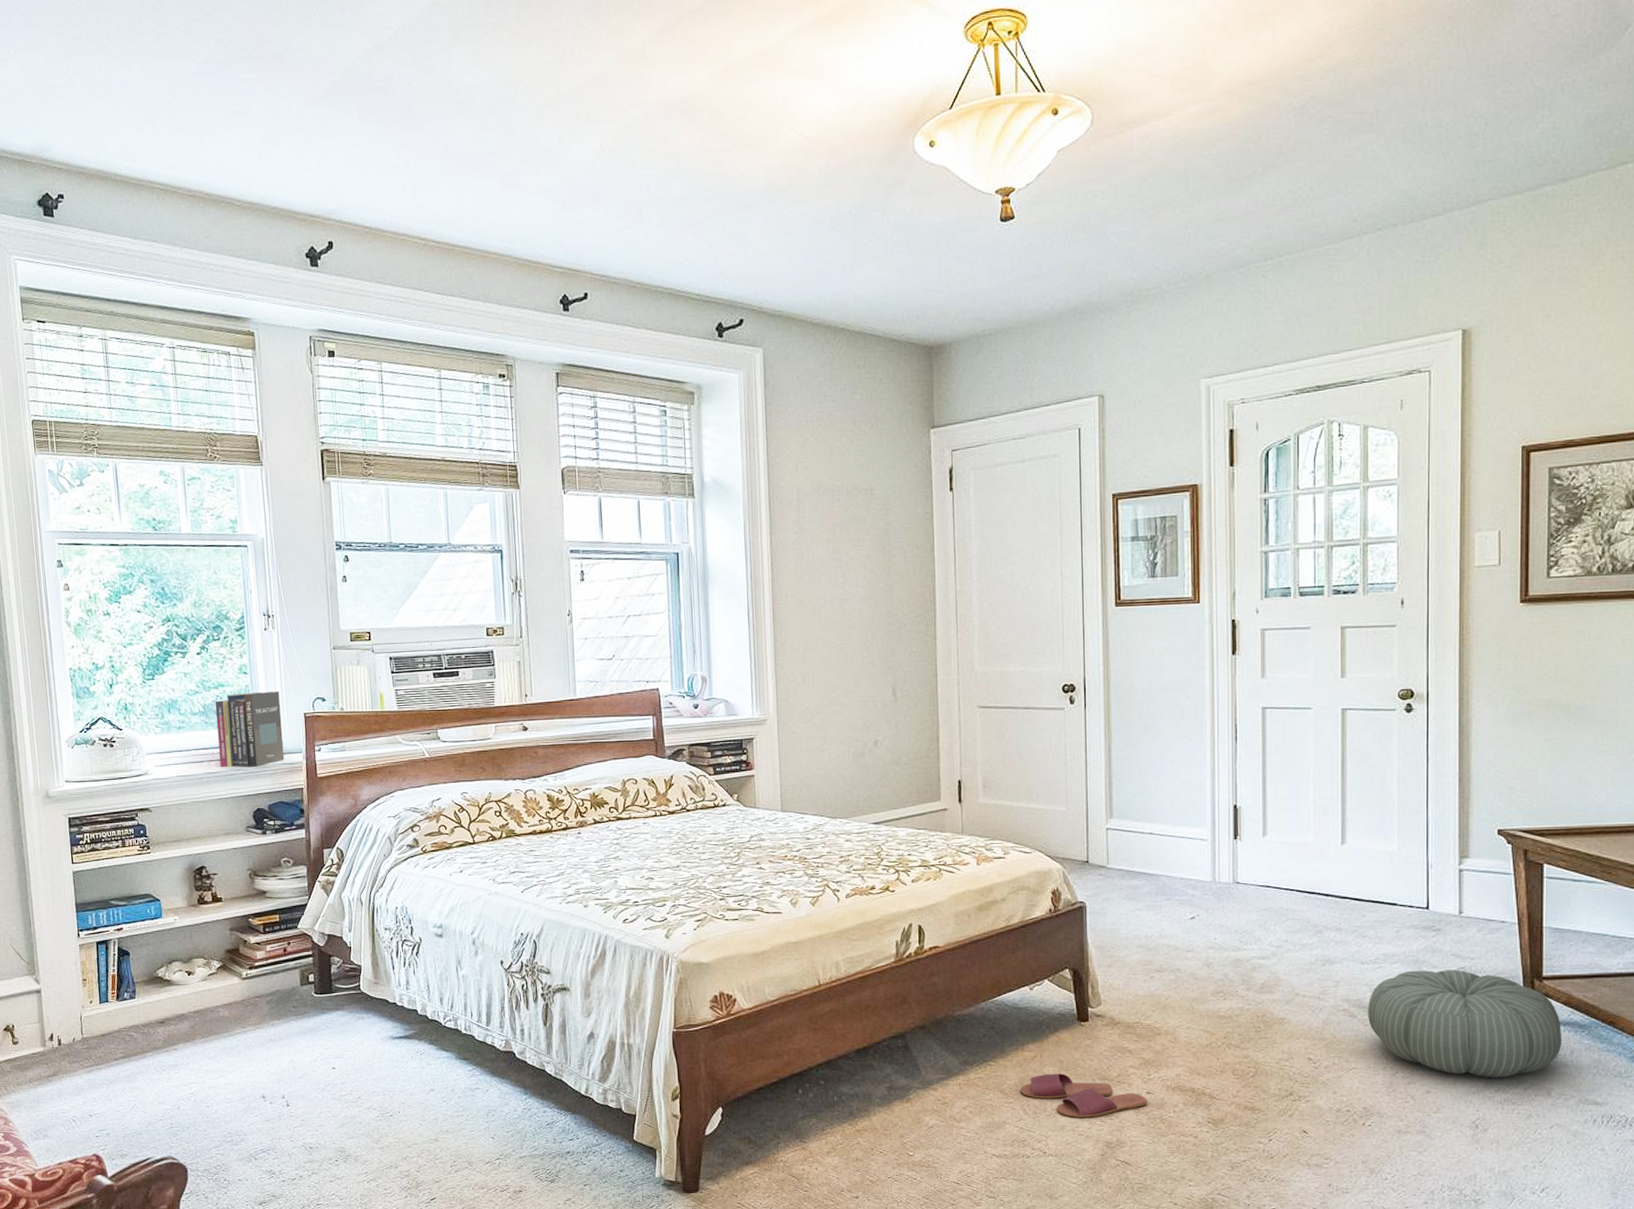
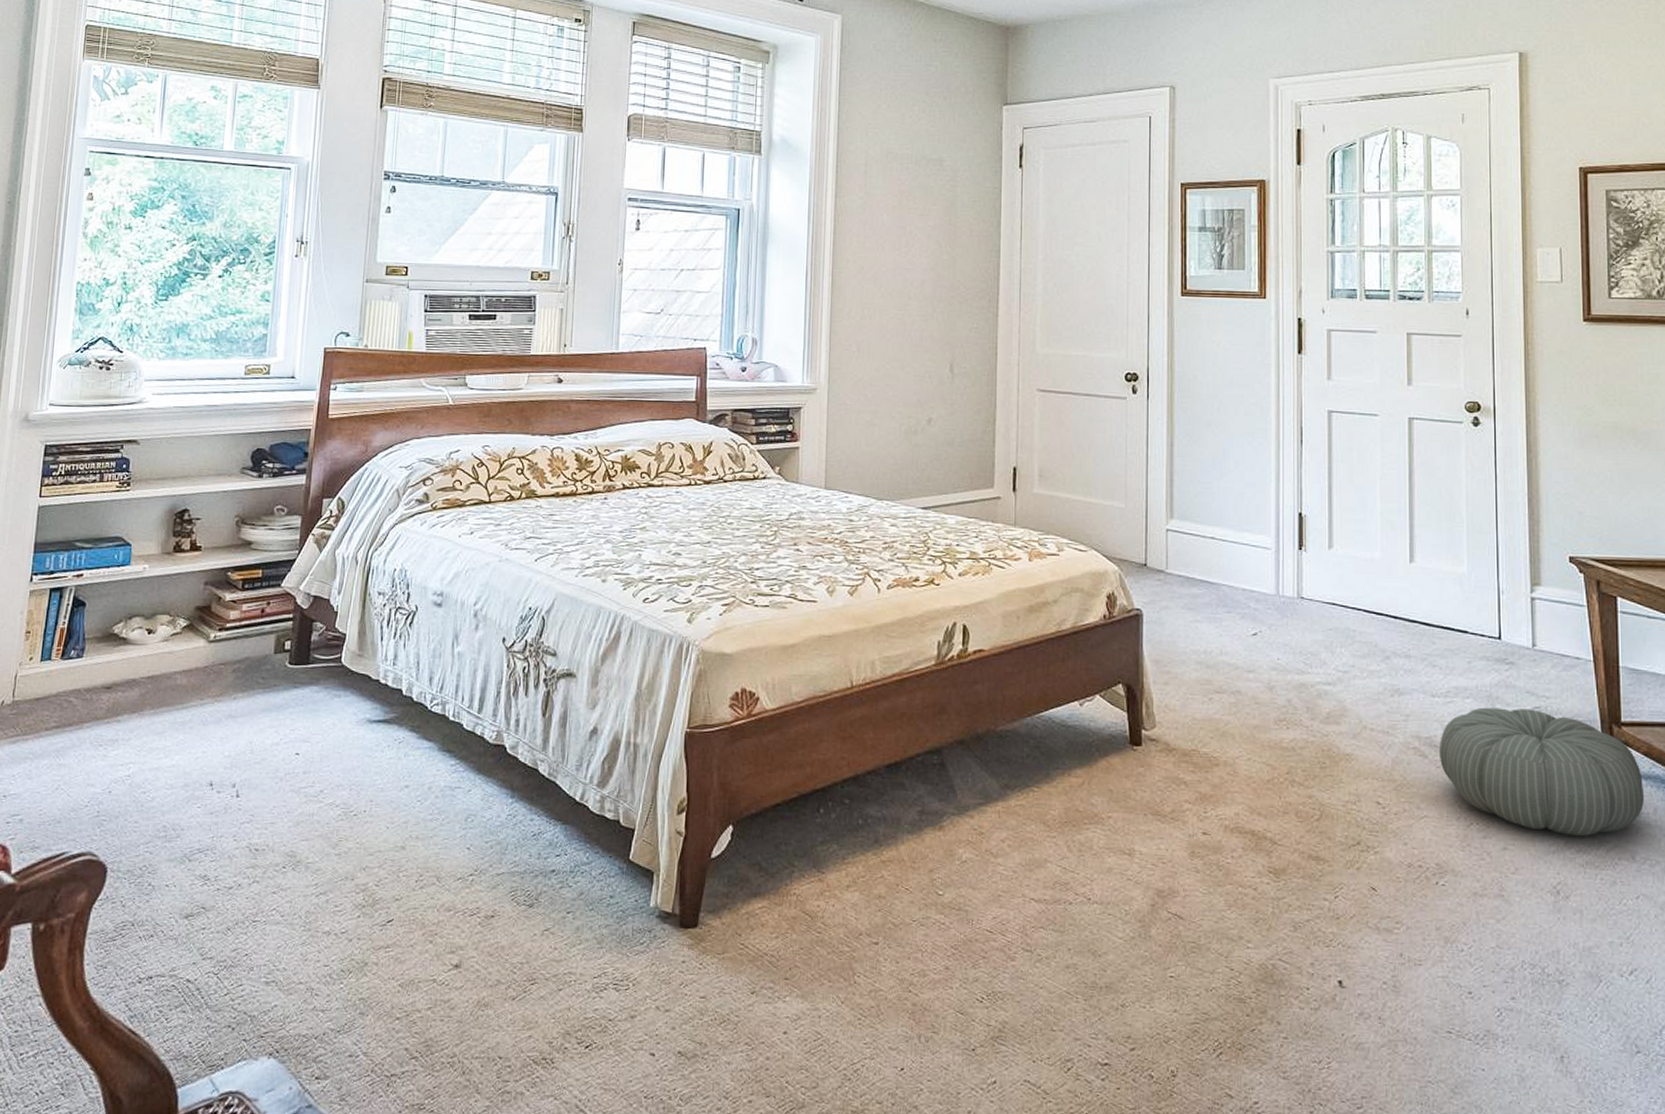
books: present [215,690,285,768] -> none [224,321,301,402]
slippers: present [1020,1073,1148,1118] -> none [1064,804,1204,860]

